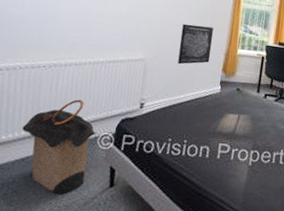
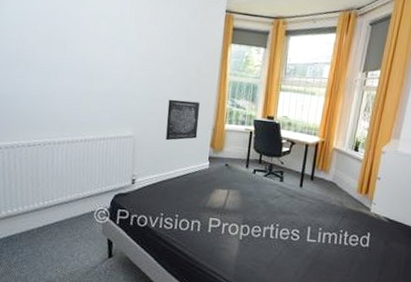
laundry hamper: present [22,99,97,194] -> none [25,176,93,264]

